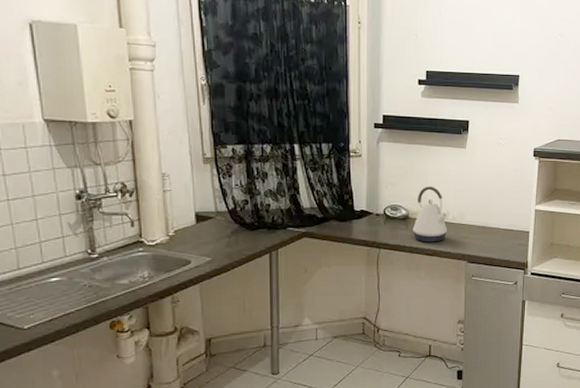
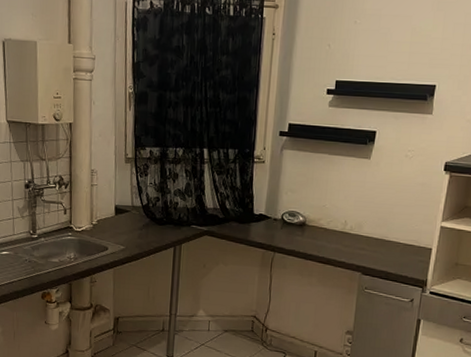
kettle: present [413,186,448,243] -> none [308,195,346,251]

